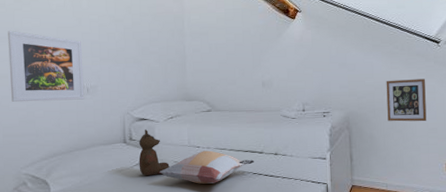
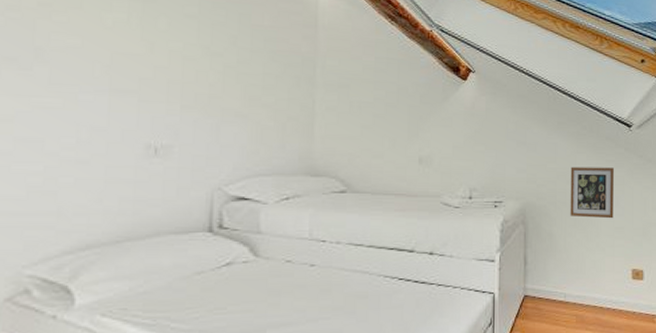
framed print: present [8,30,85,102] -> none [16,48,152,164]
teddy bear: present [139,130,171,176] -> none [230,214,280,280]
decorative pillow: present [159,150,255,184] -> none [262,246,402,293]

